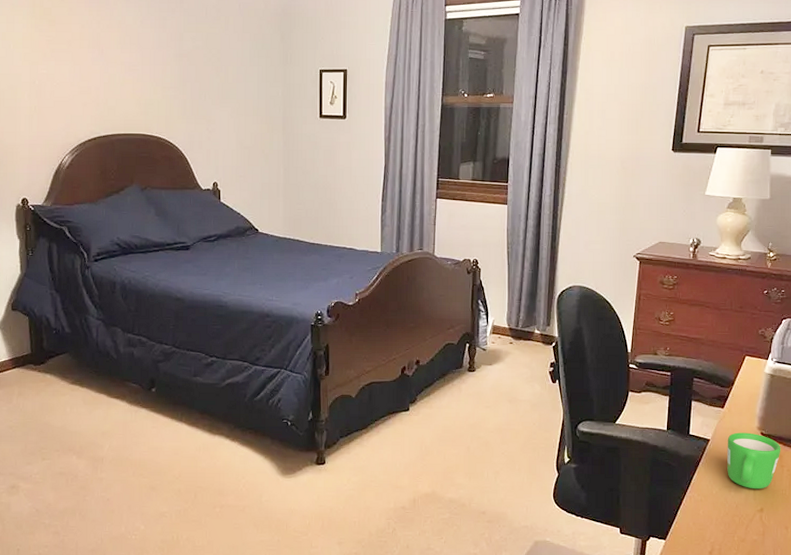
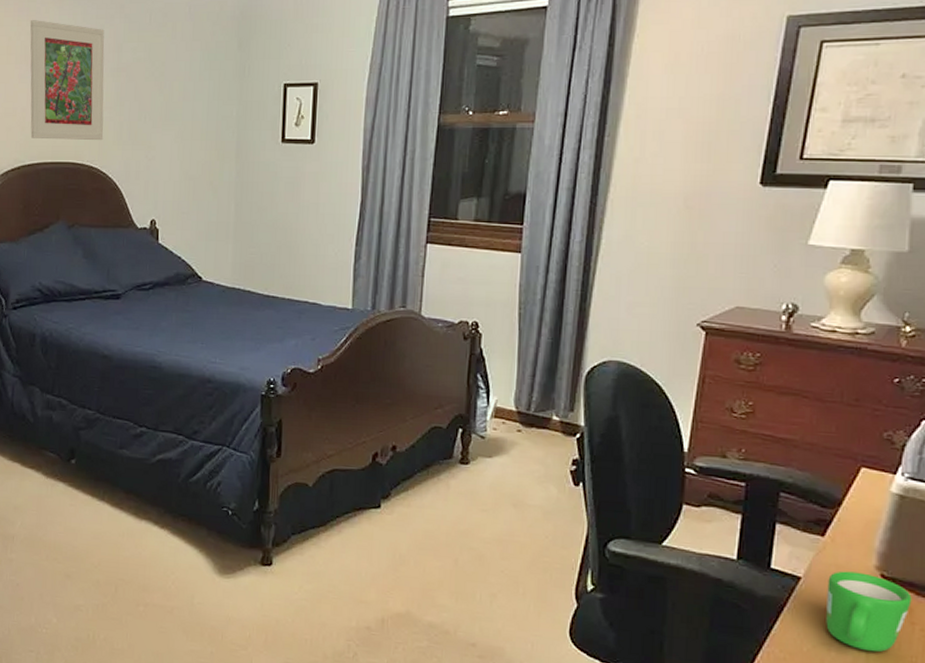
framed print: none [100,11,170,116] -> present [30,20,105,141]

